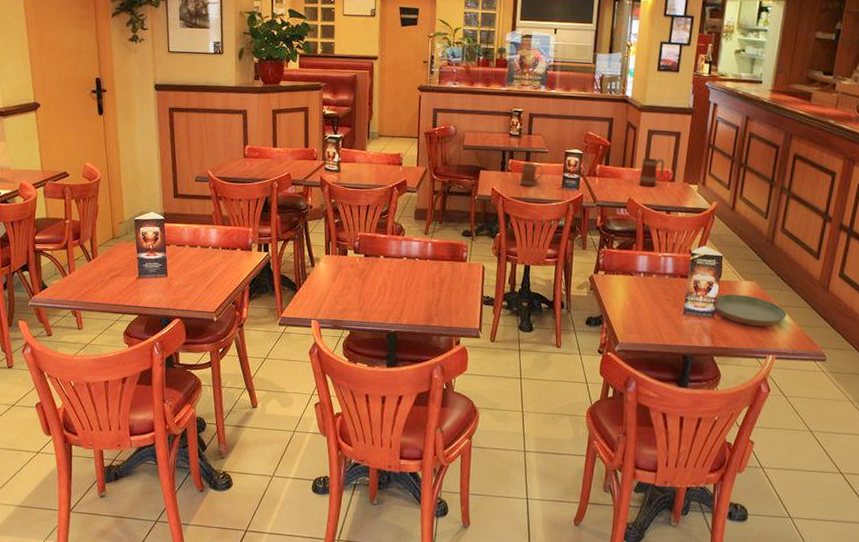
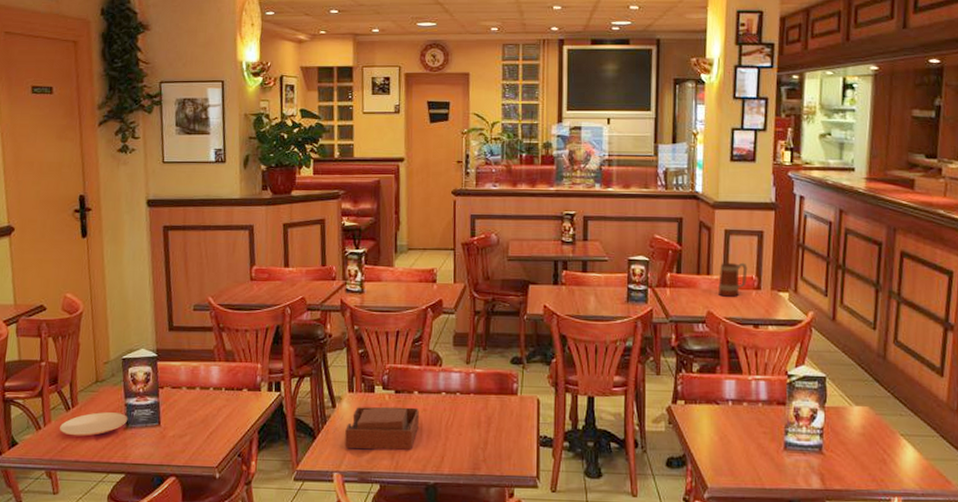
plate: none [83,263,140,283] -> present [60,412,128,436]
napkin holder: none [321,267,385,304] -> present [345,406,420,450]
beer mug: present [519,162,545,188] -> none [576,272,605,304]
saucer: present [713,294,787,327] -> none [819,422,910,462]

